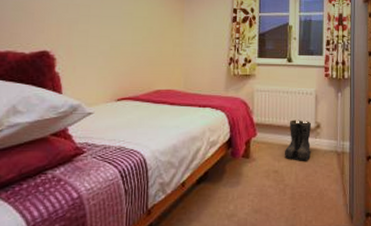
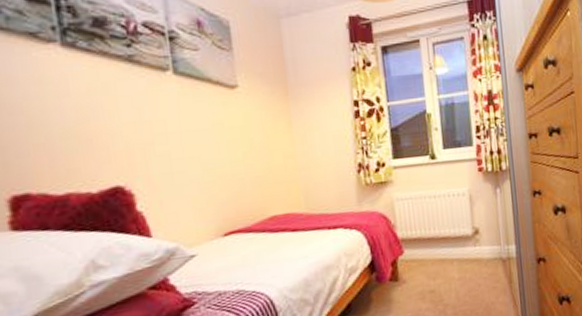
boots: present [285,120,311,161] -> none [440,227,471,276]

